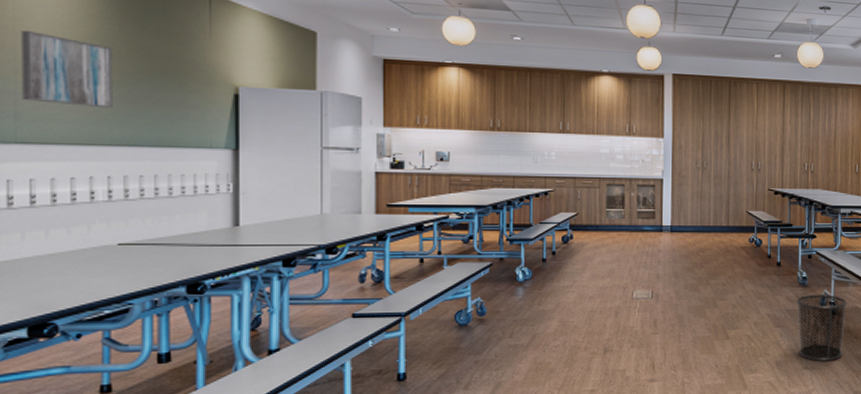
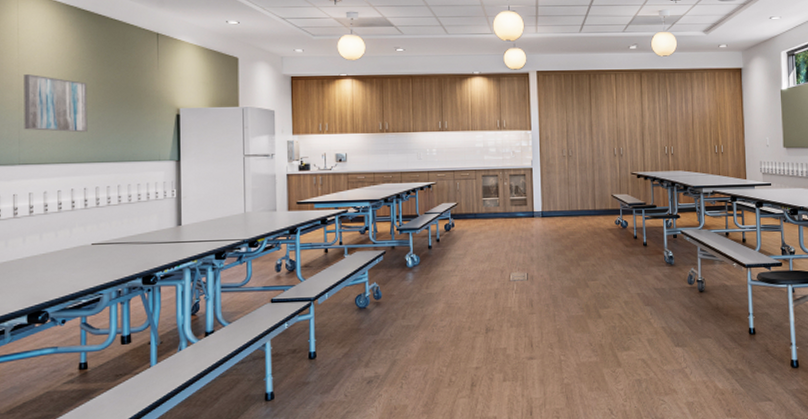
waste bin: present [796,295,848,362] -> none [664,273,715,339]

